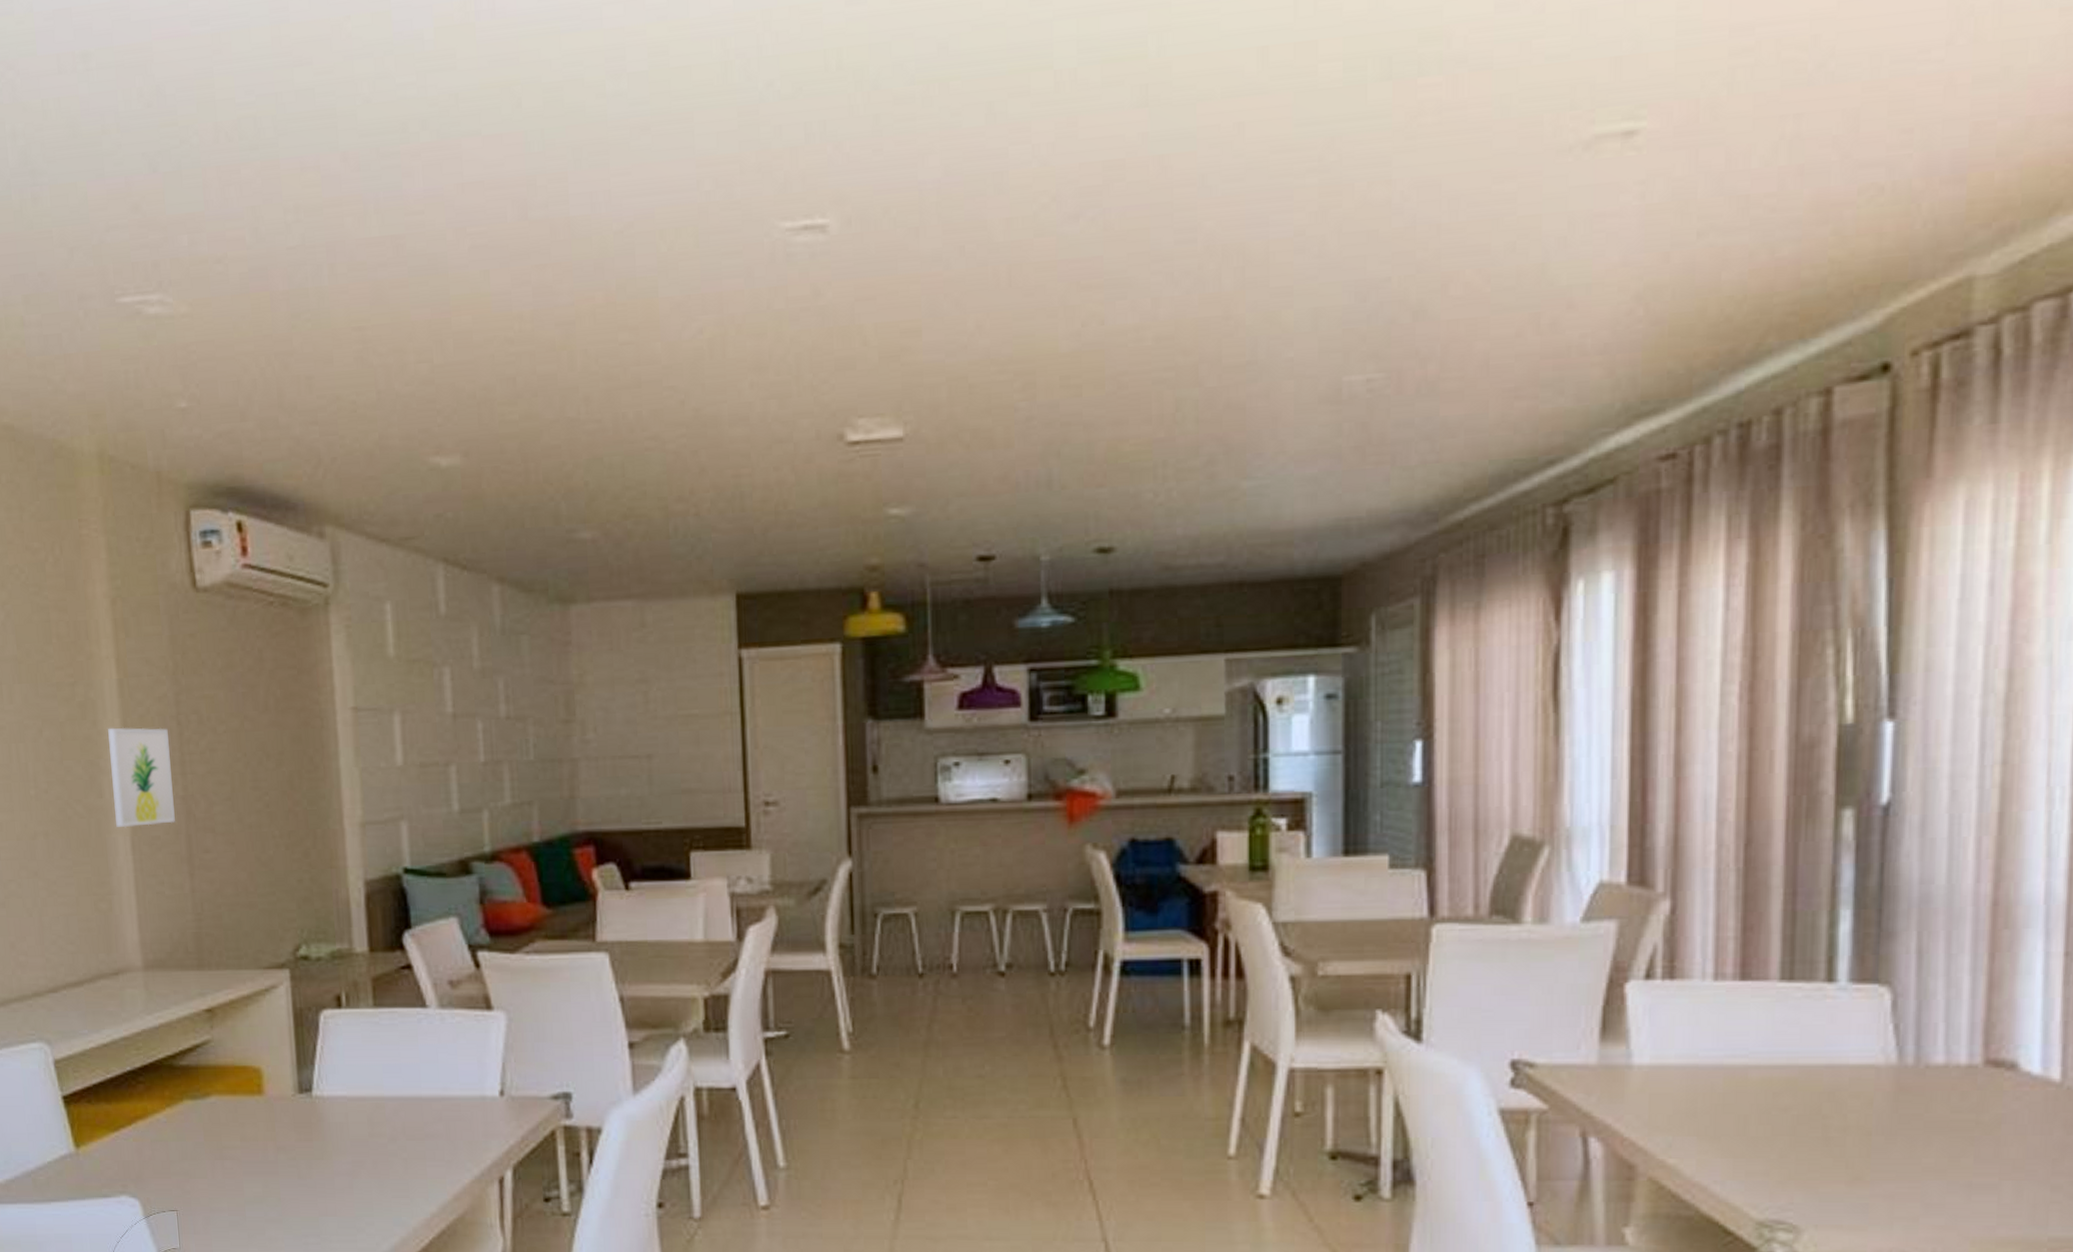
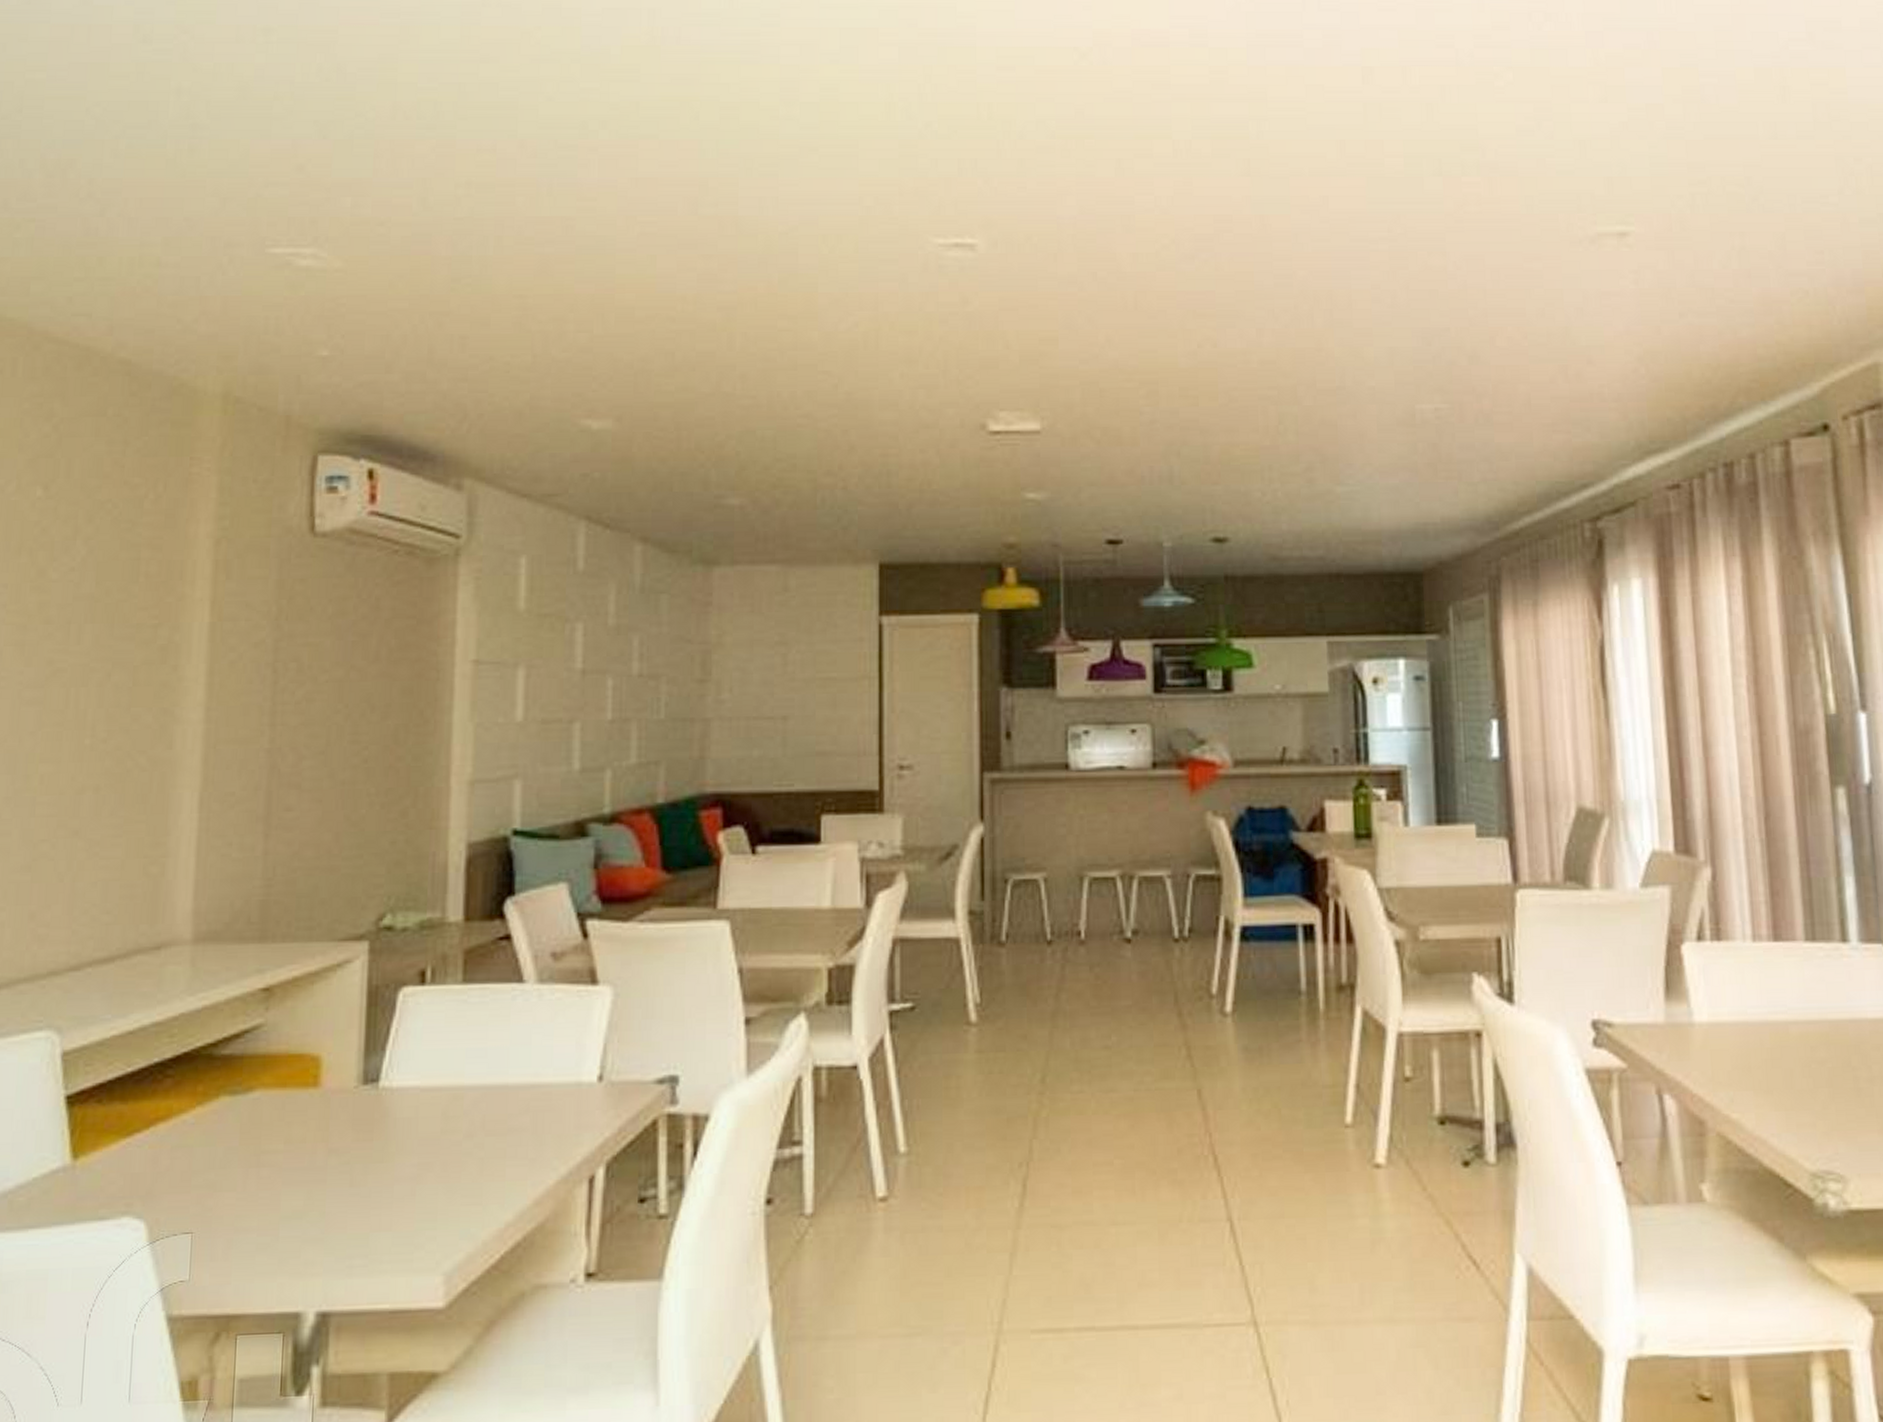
wall art: present [108,727,175,828] -> none [184,673,261,783]

